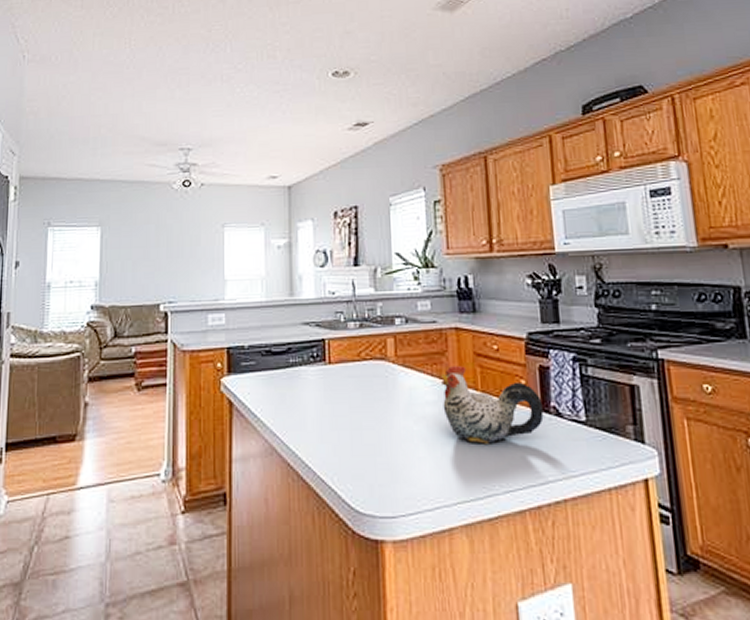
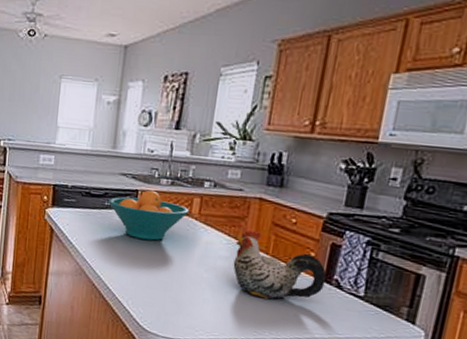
fruit bowl: none [293,337,385,396] -> present [108,190,190,241]

